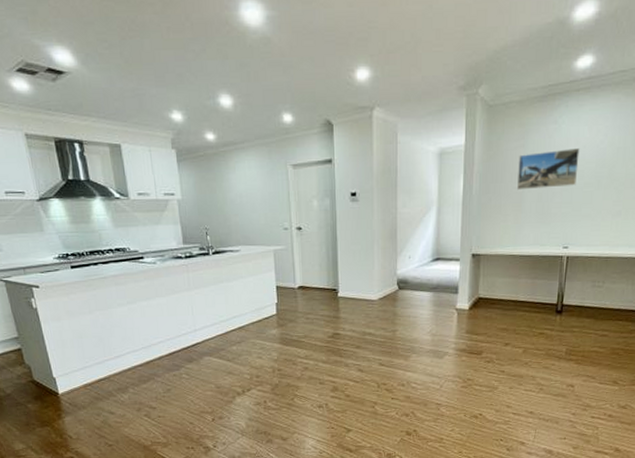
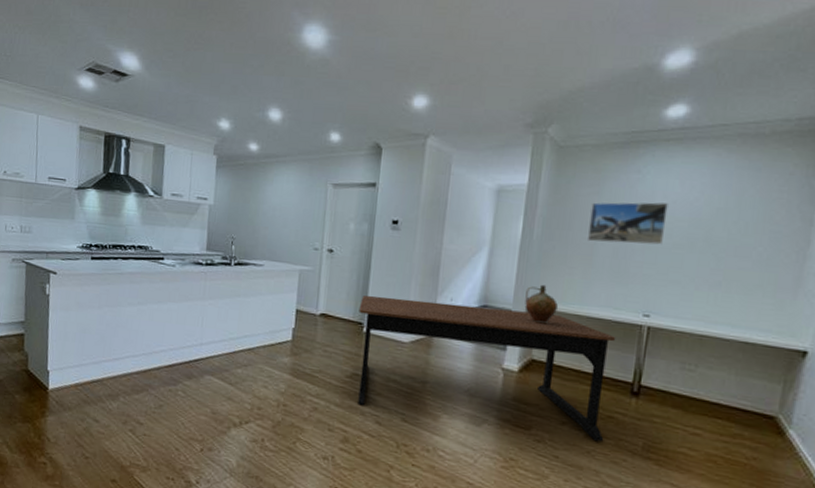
dining table: none [332,258,543,359] -> present [358,296,616,443]
ceramic jug: none [470,233,496,267] -> present [525,284,558,324]

